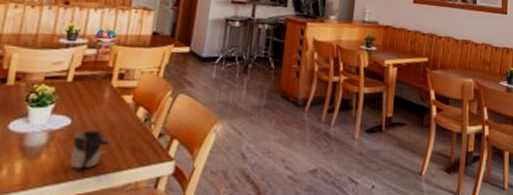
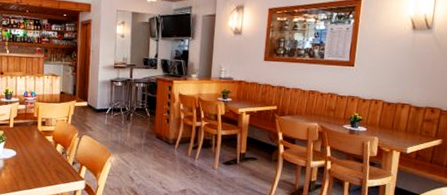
cup: present [70,130,111,170] -> none [19,159,43,184]

